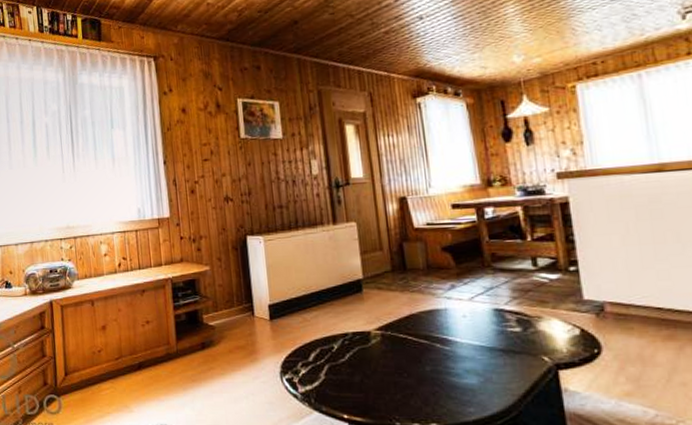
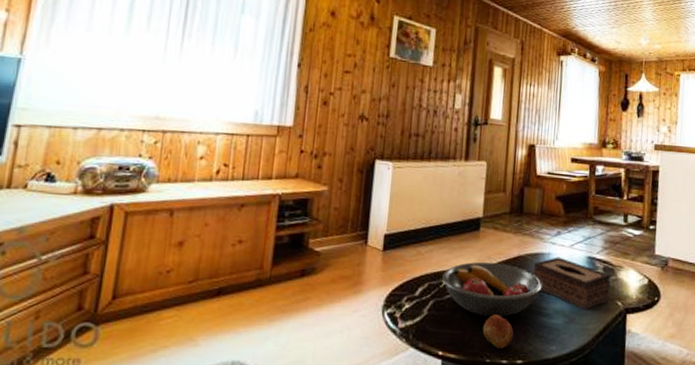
fruit bowl: none [333,323,445,379] -> present [442,261,542,317]
apple: none [385,376,422,411] -> present [482,314,514,348]
tissue box: none [430,312,531,368] -> present [533,257,611,310]

